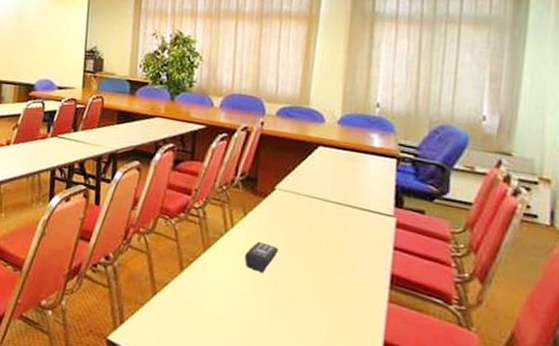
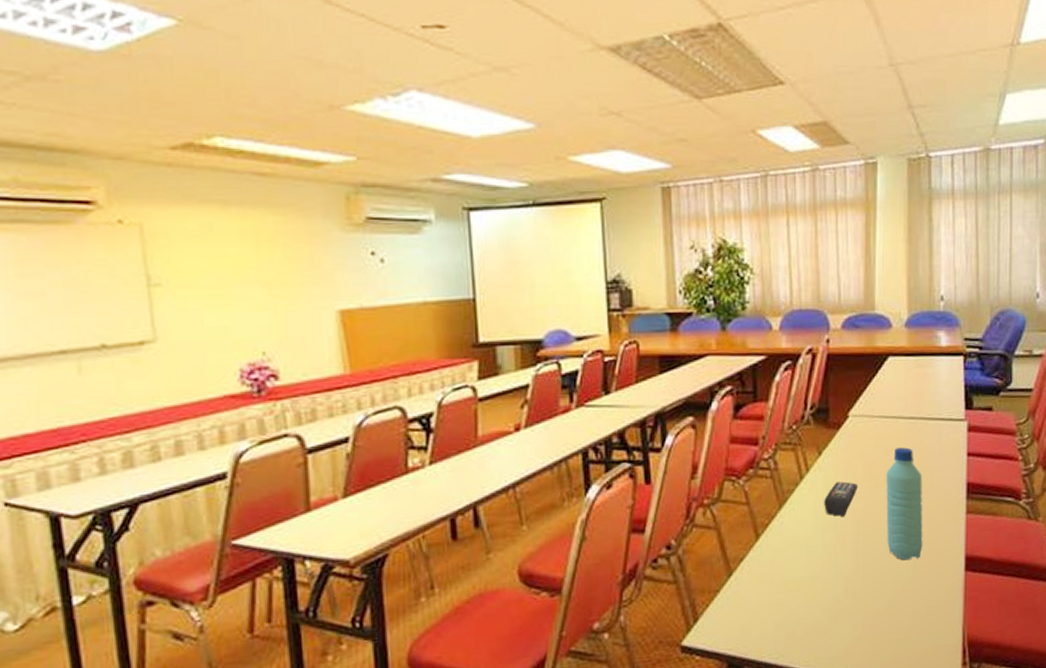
water bottle: none [302,225,344,329] -> present [886,447,923,561]

